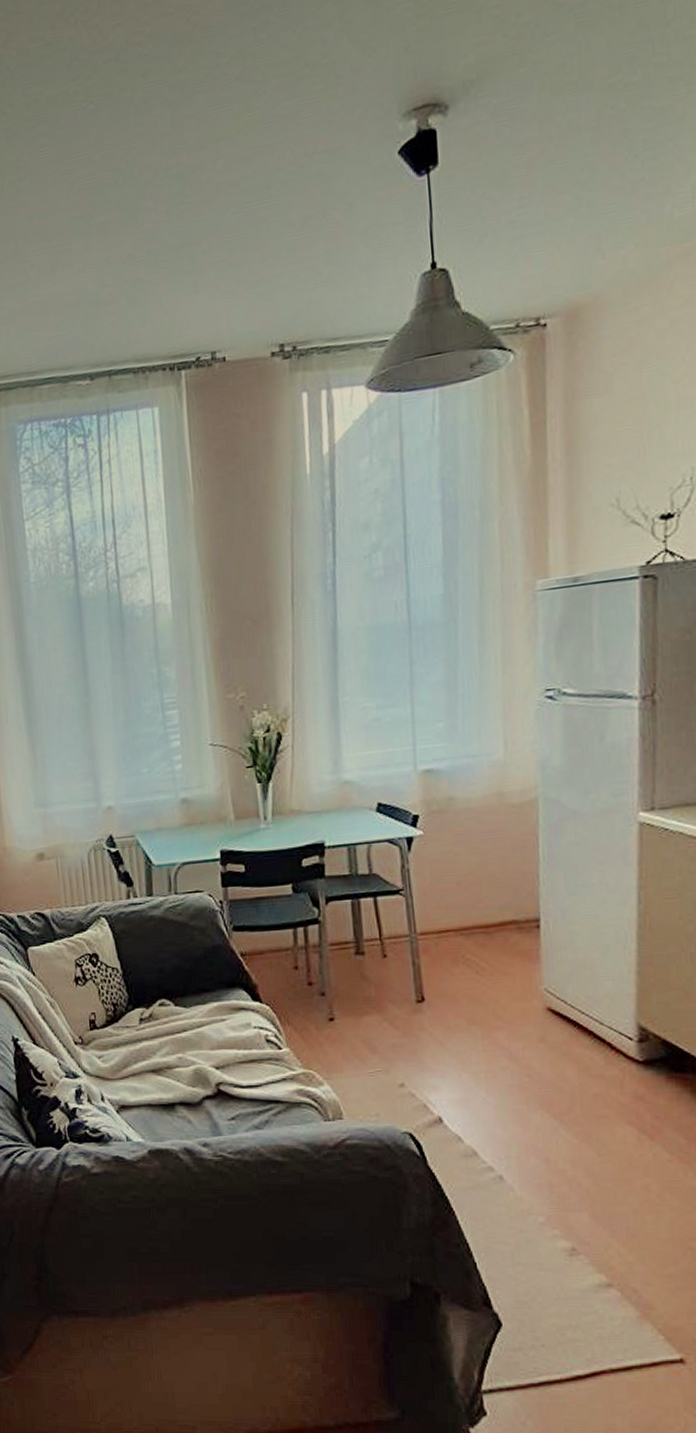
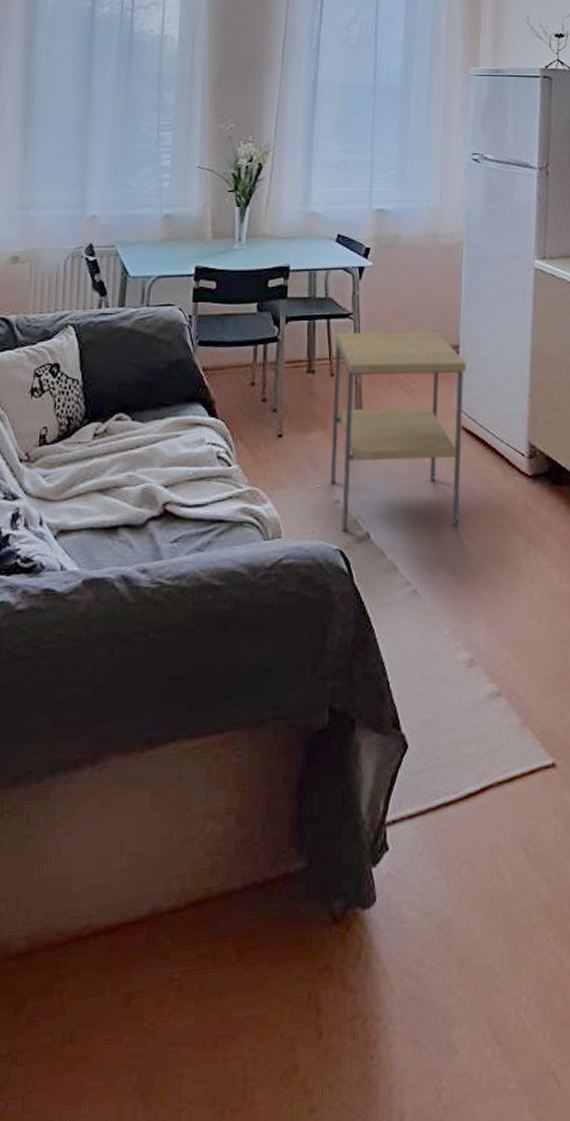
side table: none [385,904,551,1115] -> present [330,332,467,531]

